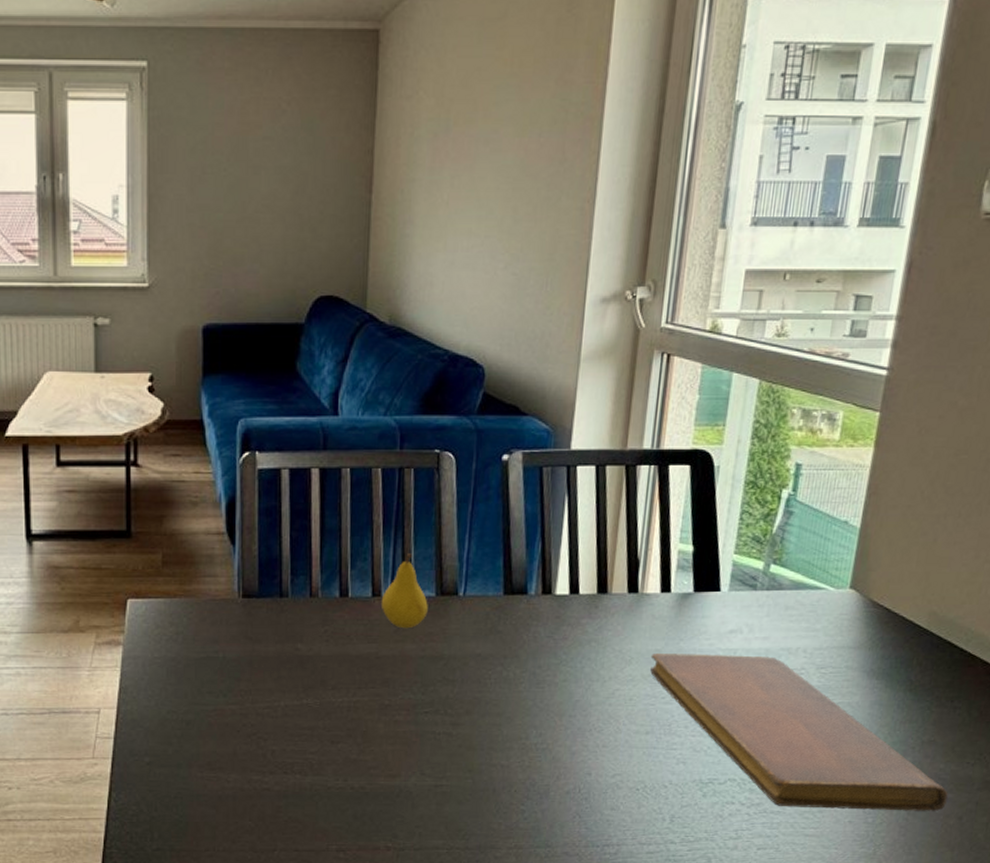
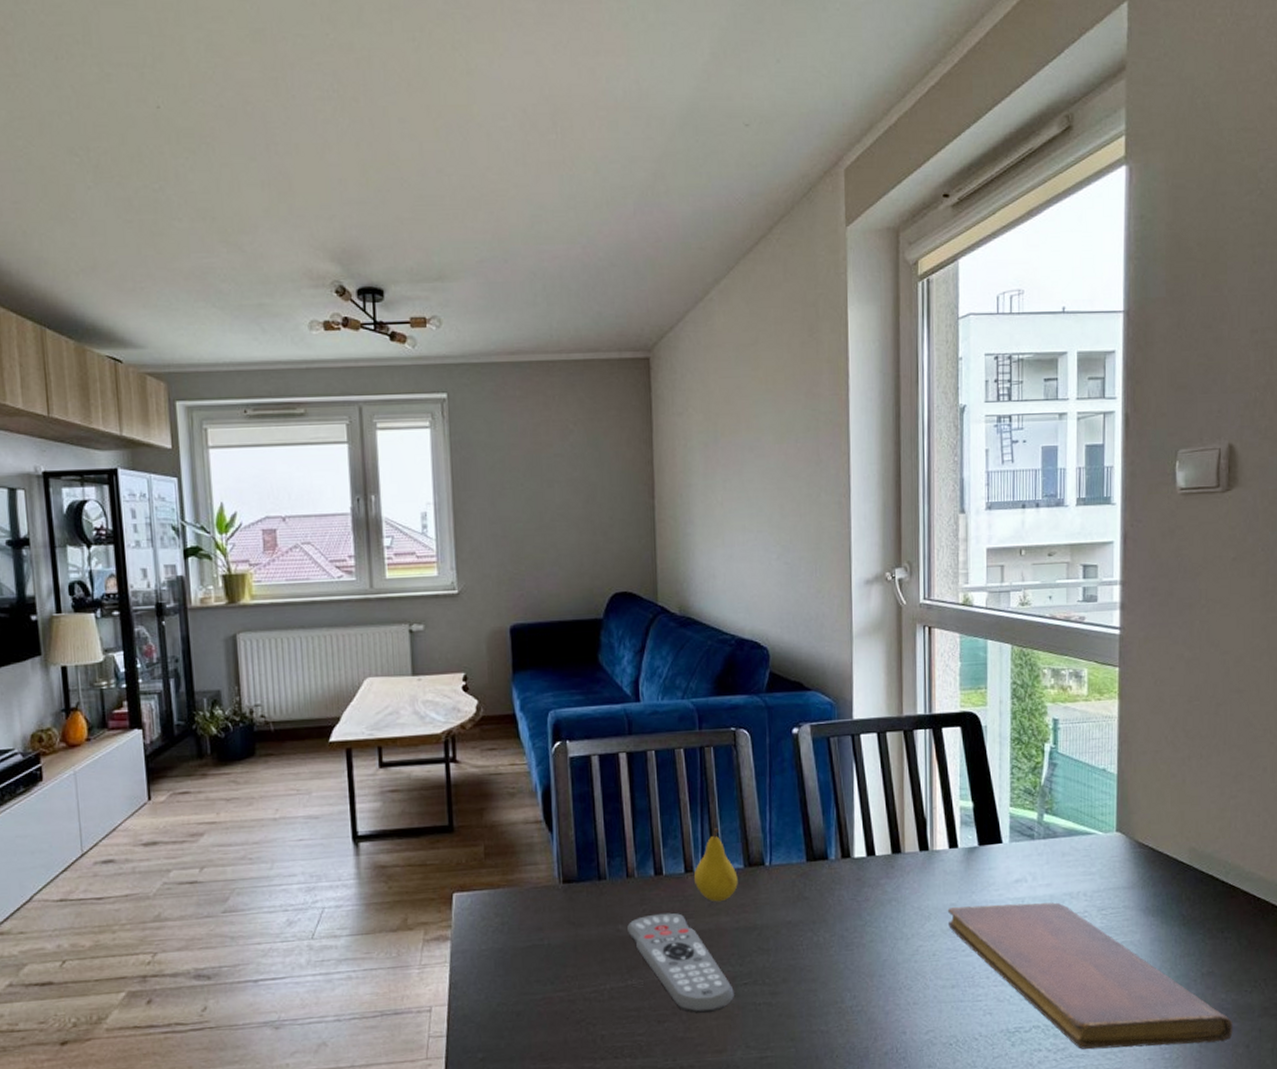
remote control: none [307,635,413,737] -> present [627,912,734,1013]

